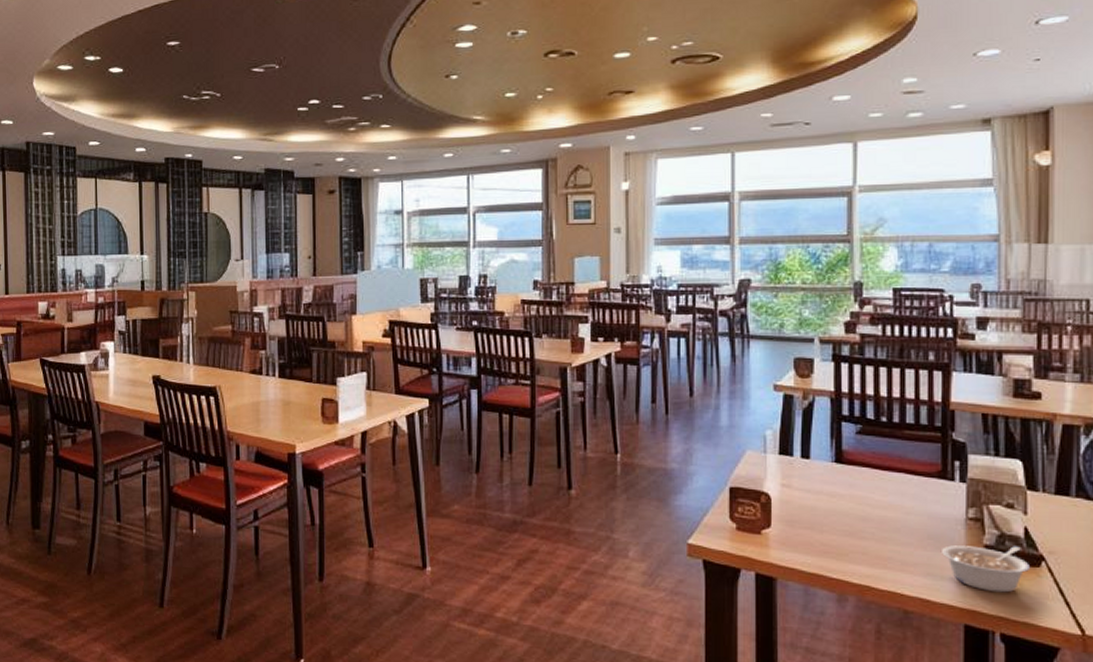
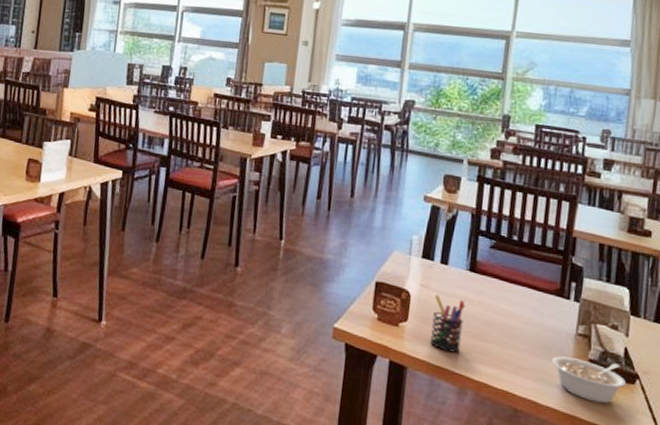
pen holder: none [798,493,835,556] -> present [430,294,465,353]

